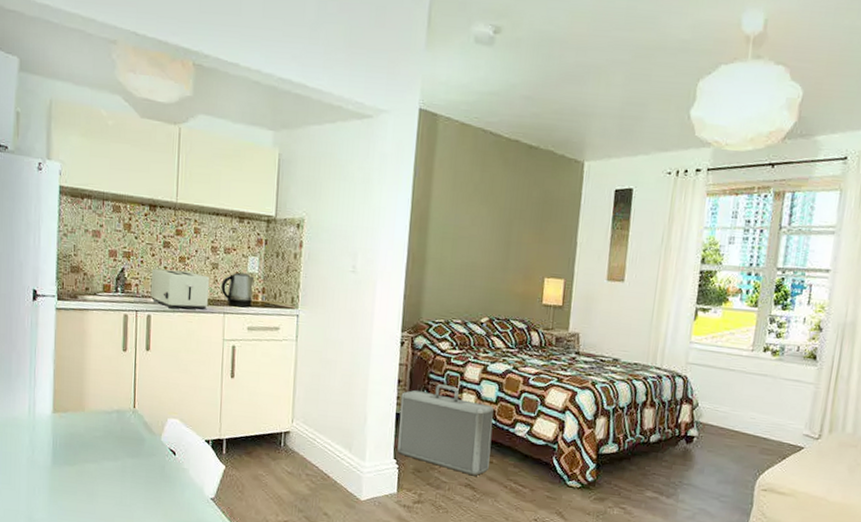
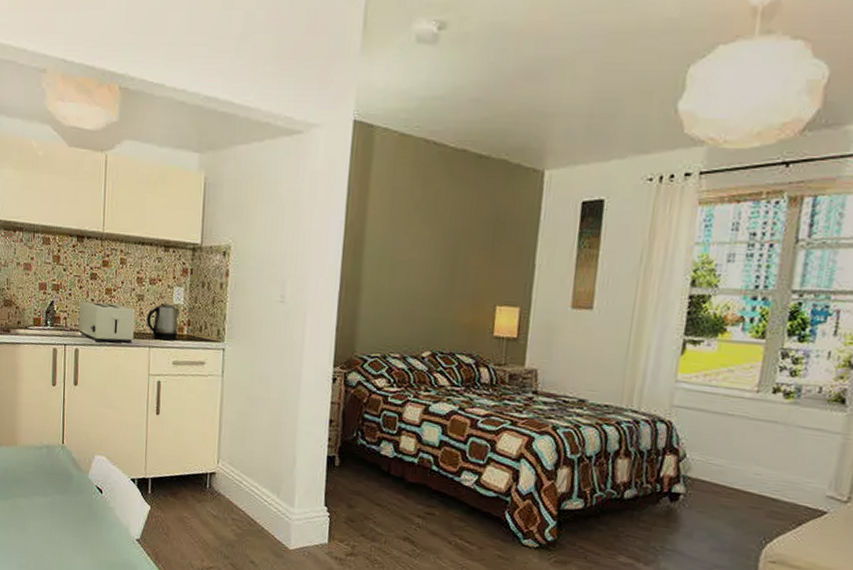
briefcase: present [397,384,494,477] -> none [329,425,436,530]

